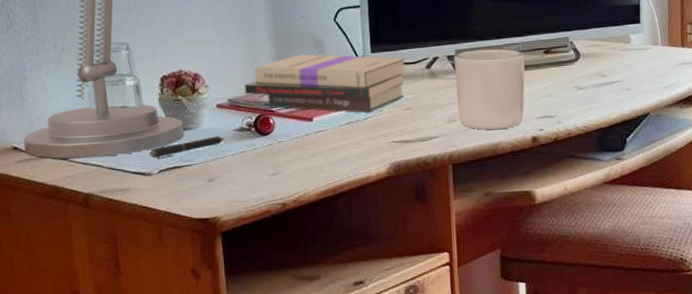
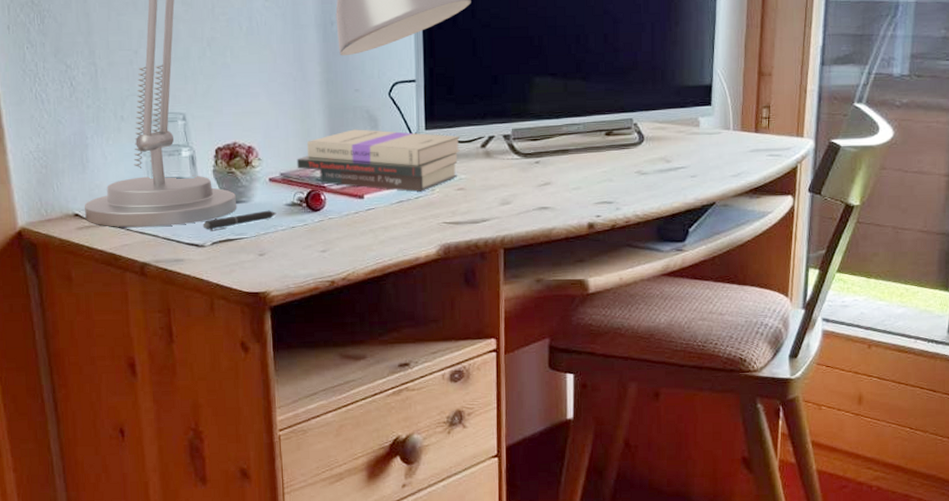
mug: present [454,49,525,130] -> none [511,129,585,214]

